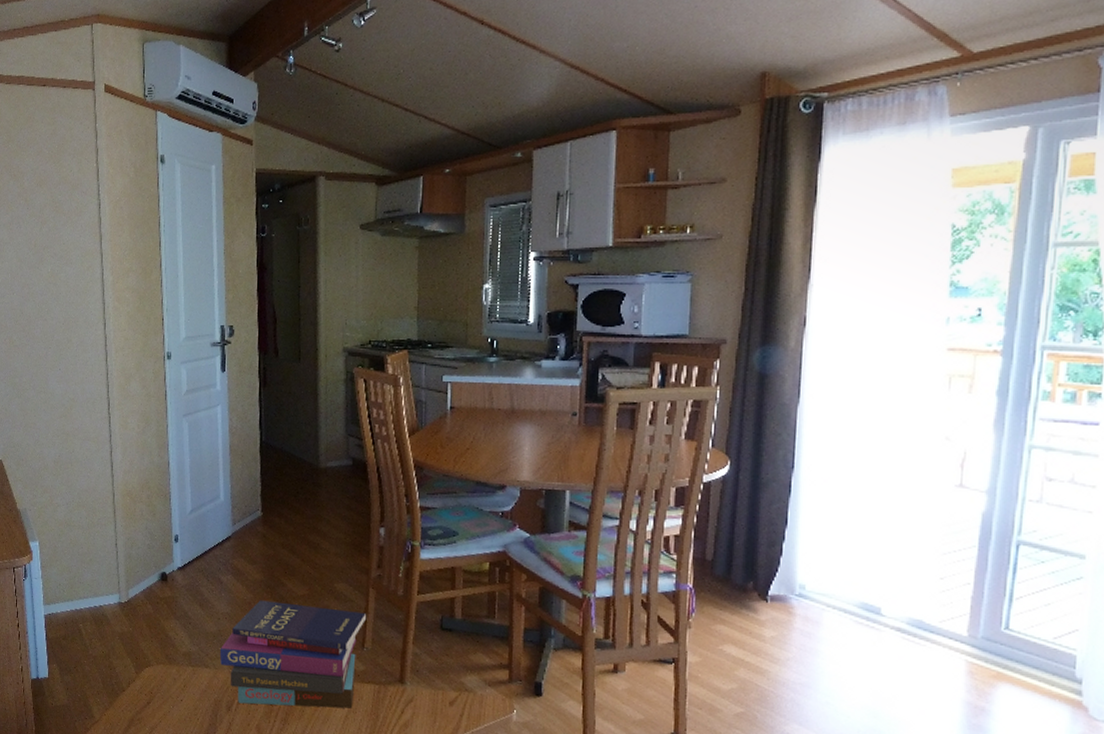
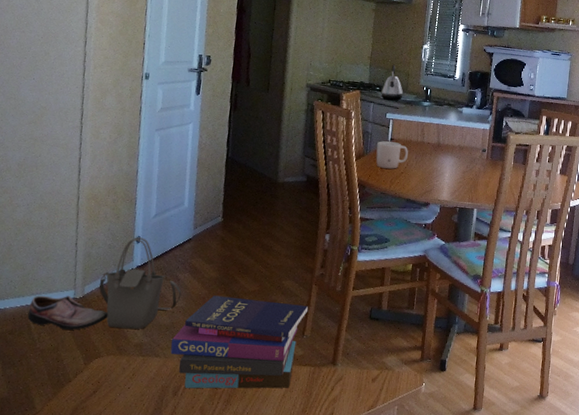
shoe: none [78,599,154,637] -> present [27,295,109,330]
tote bag: none [143,536,226,637] -> present [99,237,182,329]
mug: none [433,410,475,445] -> present [375,141,409,169]
kettle: none [434,313,462,359] -> present [381,64,404,101]

